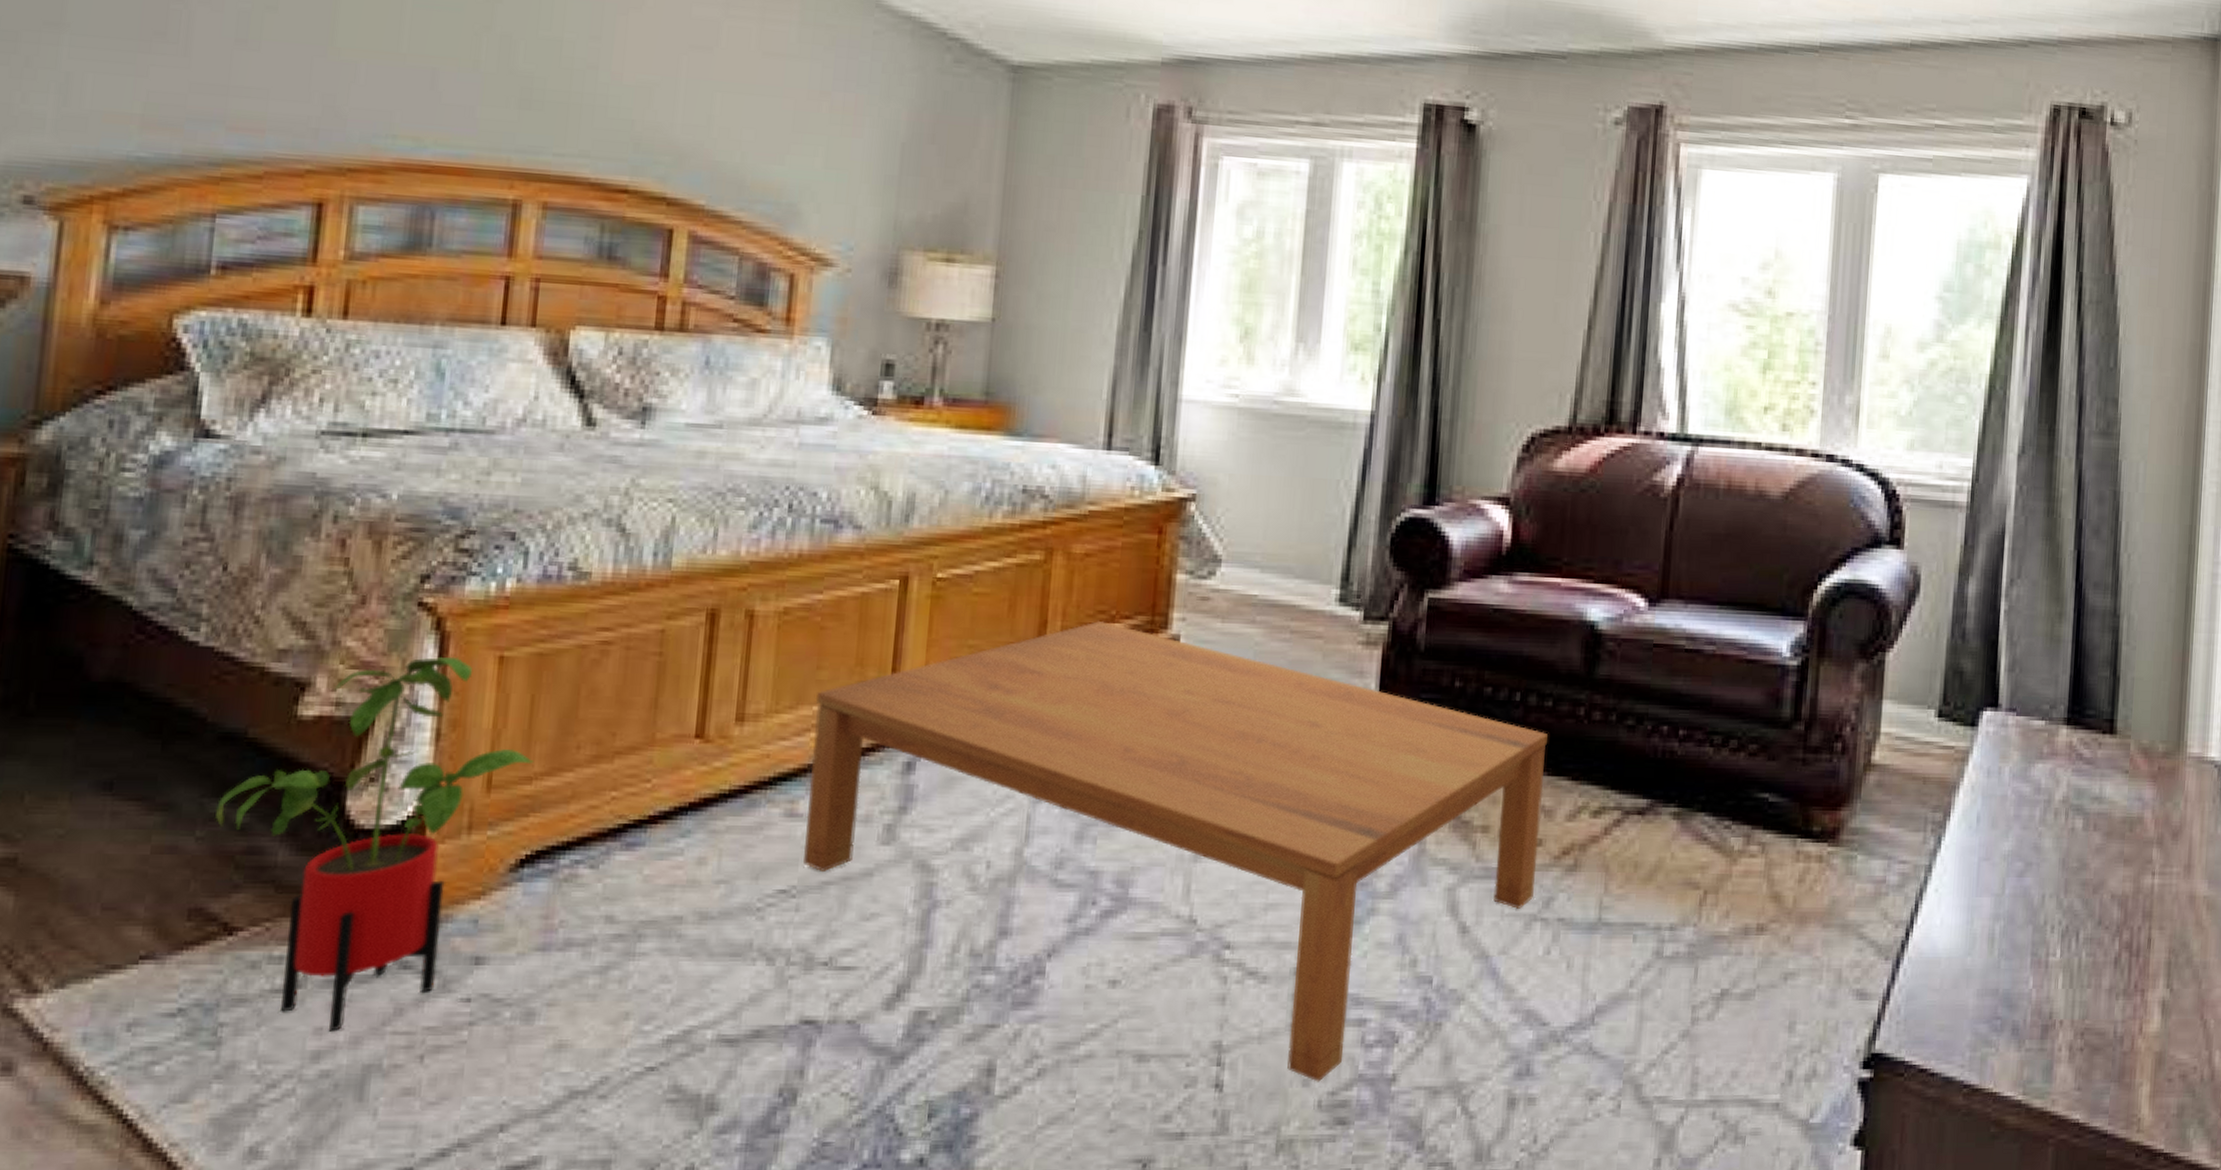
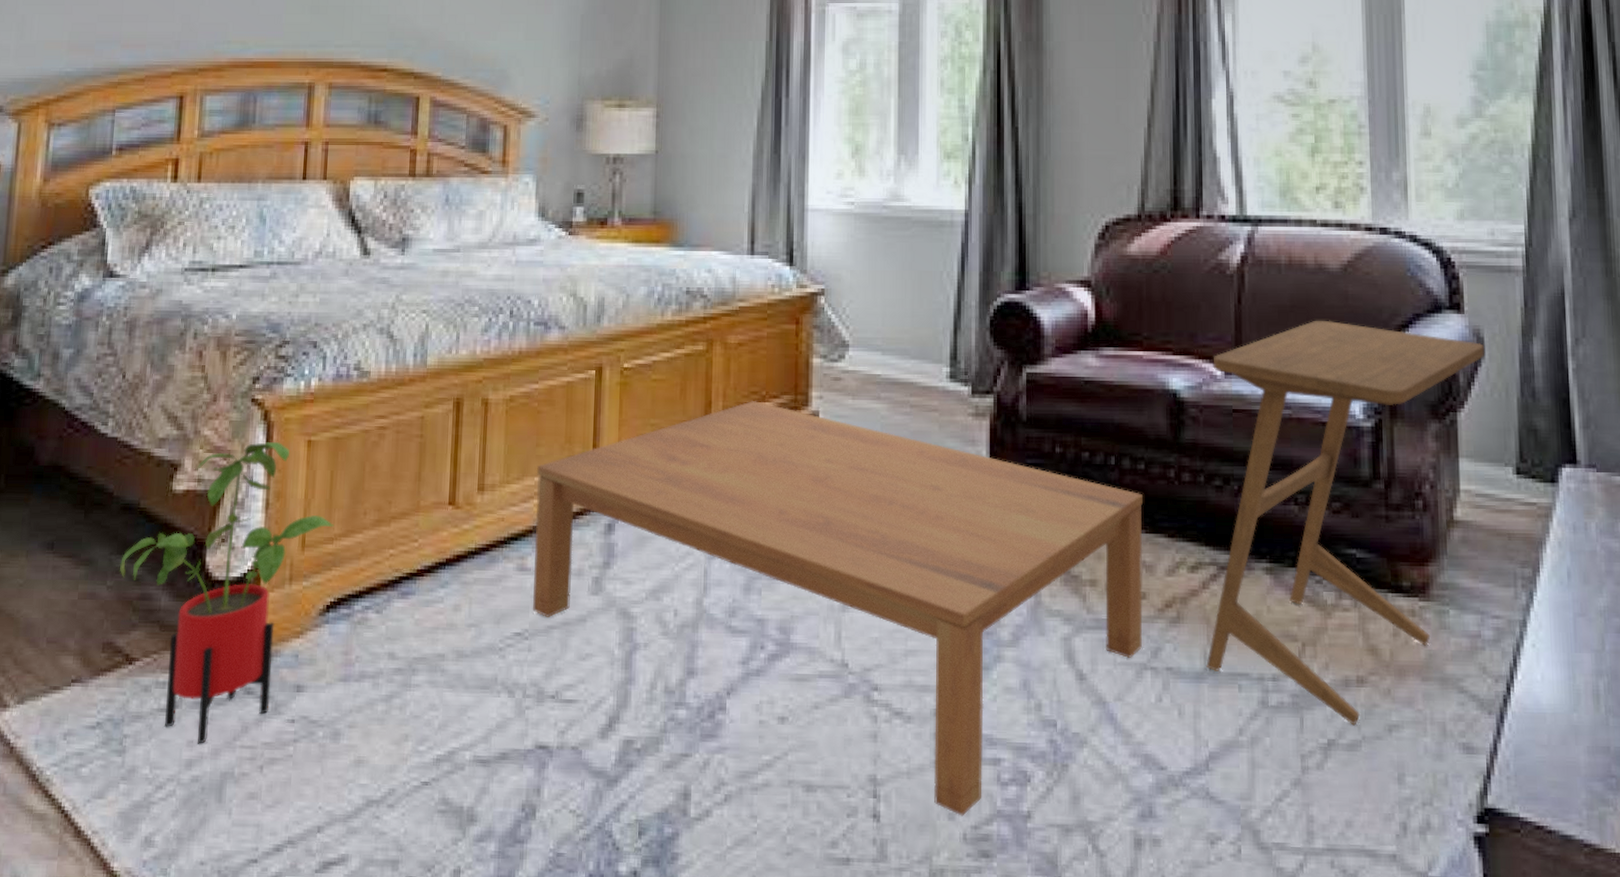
side table: none [1601,550,1921,975] -> present [1206,320,1485,726]

